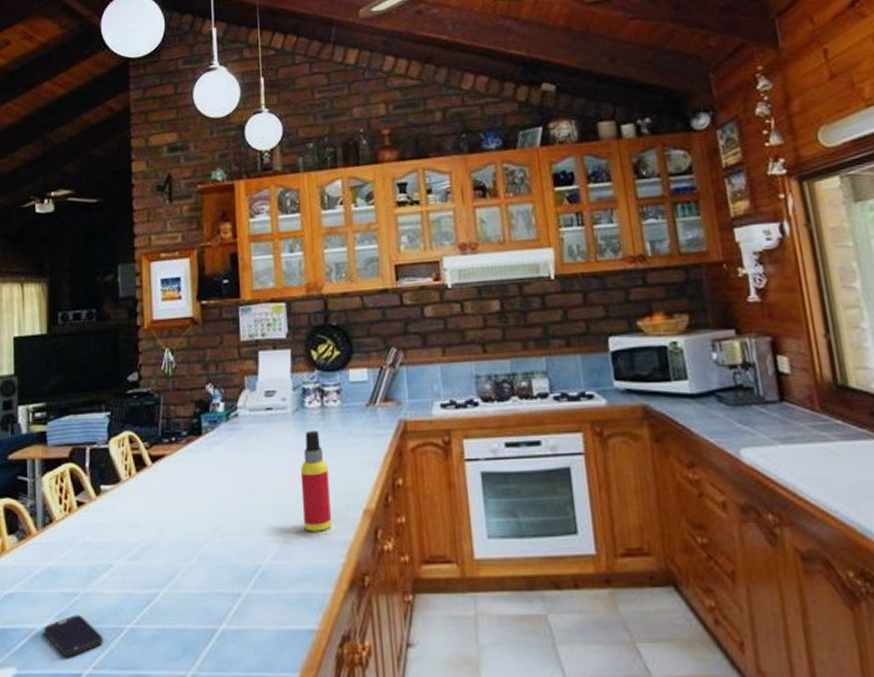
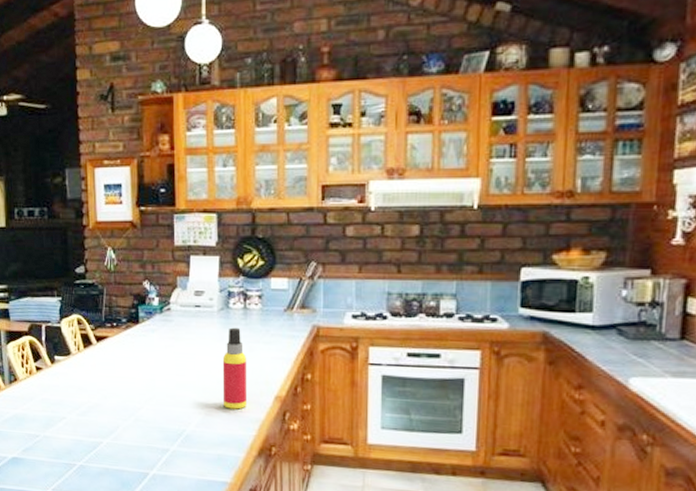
smartphone: present [44,615,103,658] -> none [13,450,59,481]

